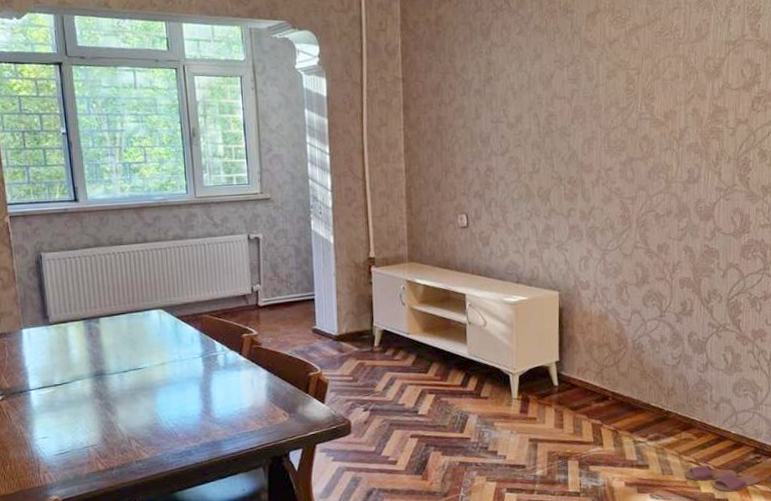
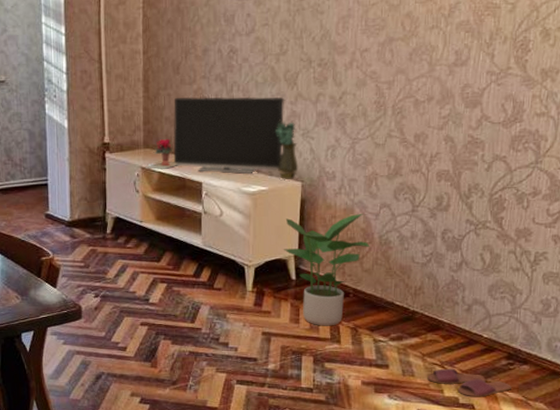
potted flower: none [410,252,441,282] -> present [145,138,177,169]
television: none [436,212,540,285] -> present [173,96,285,174]
vase: none [531,233,555,289] -> present [274,119,299,179]
potted plant: none [545,319,625,430] -> present [284,213,370,326]

